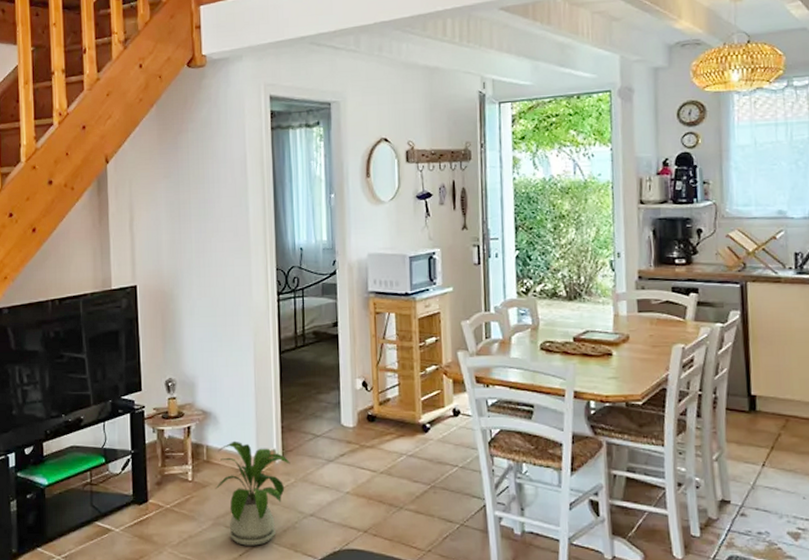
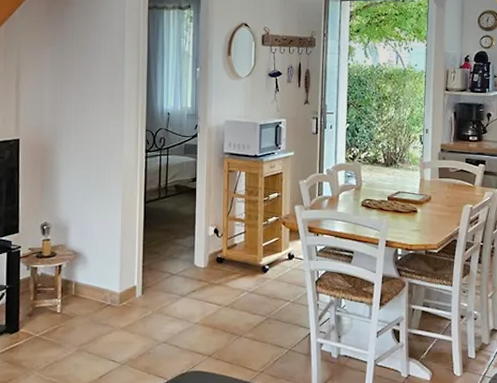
house plant: present [215,440,290,546] -> none [81,278,149,369]

